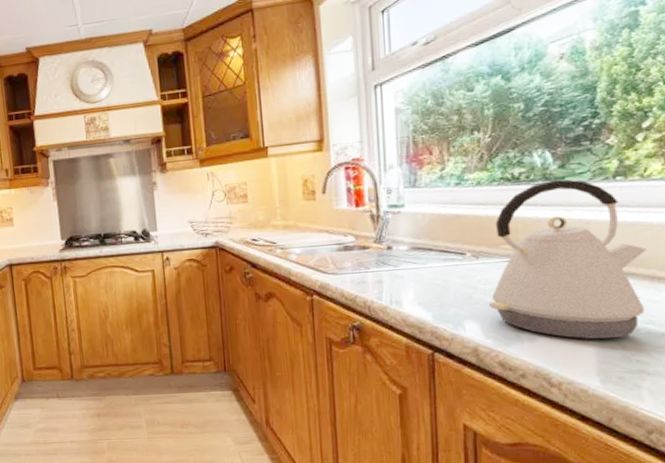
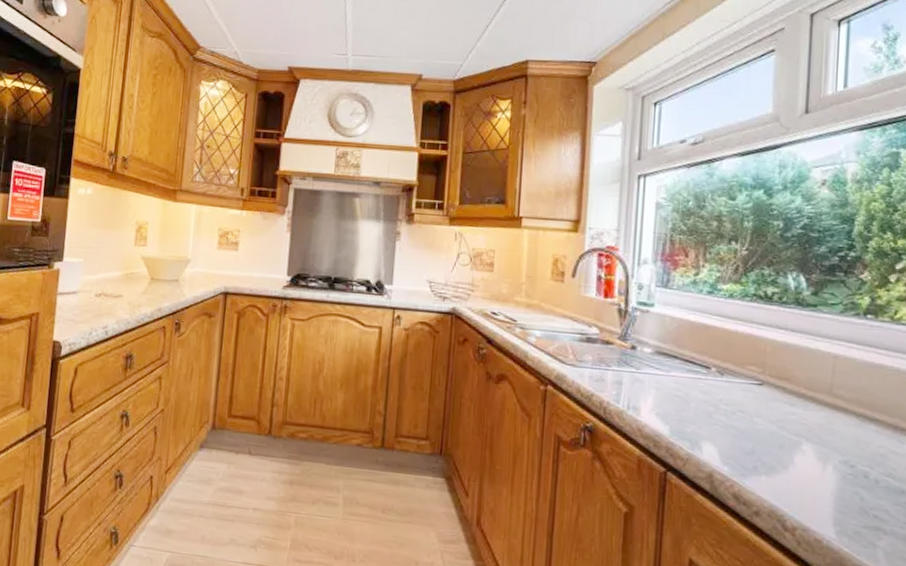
kettle: present [488,179,646,339] -> none [728,306,891,488]

